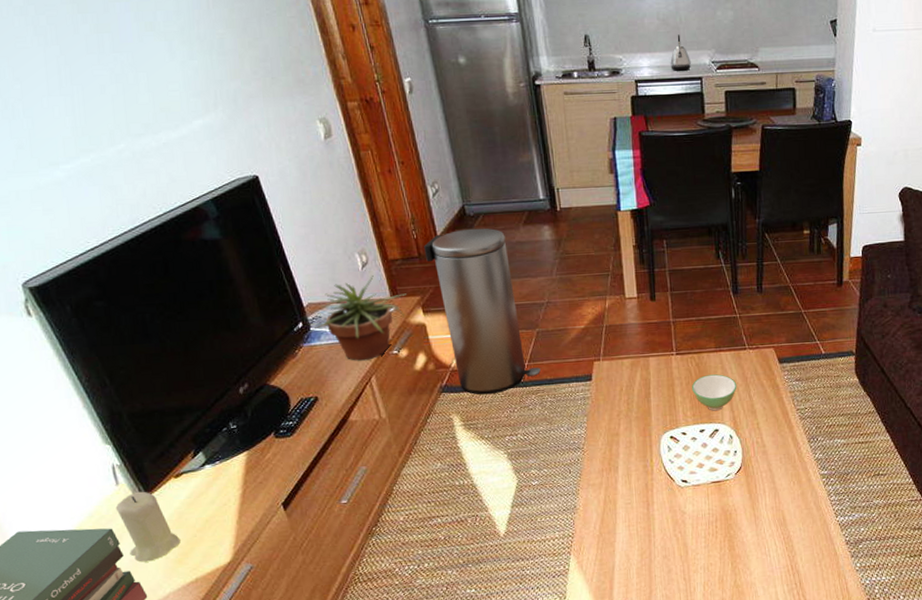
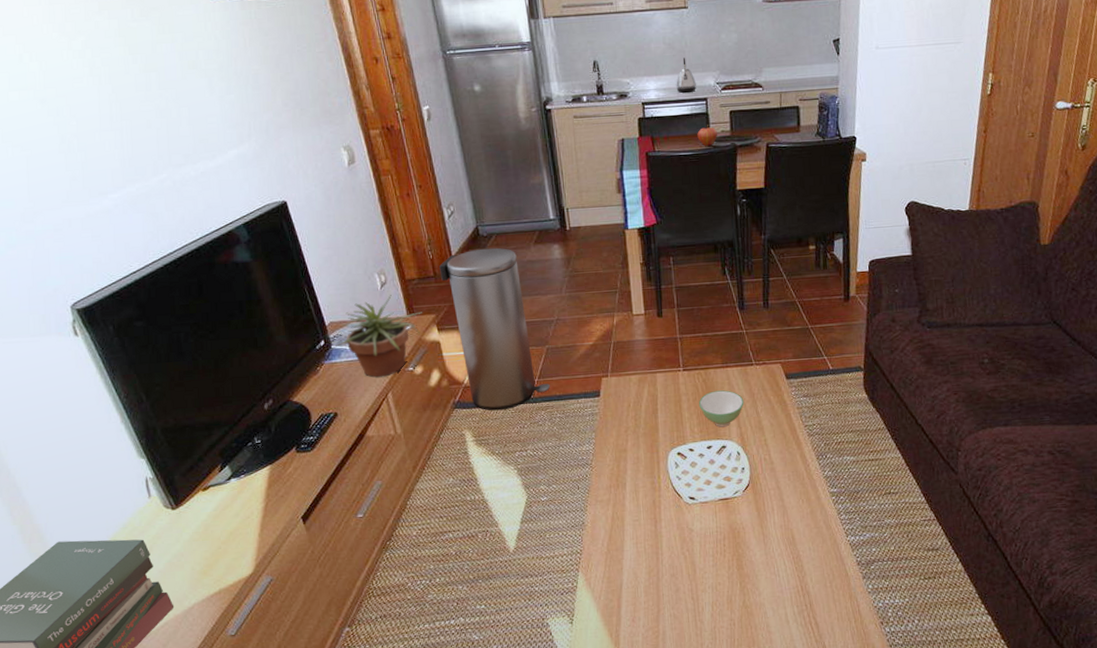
candle: present [115,491,181,562] -> none [147,503,206,573]
fruit: none [691,105,712,128] -> present [697,125,717,147]

